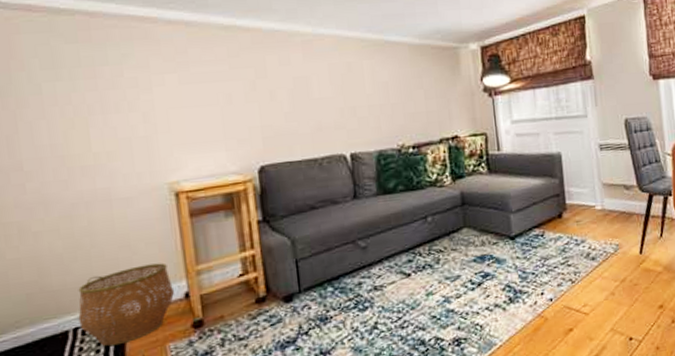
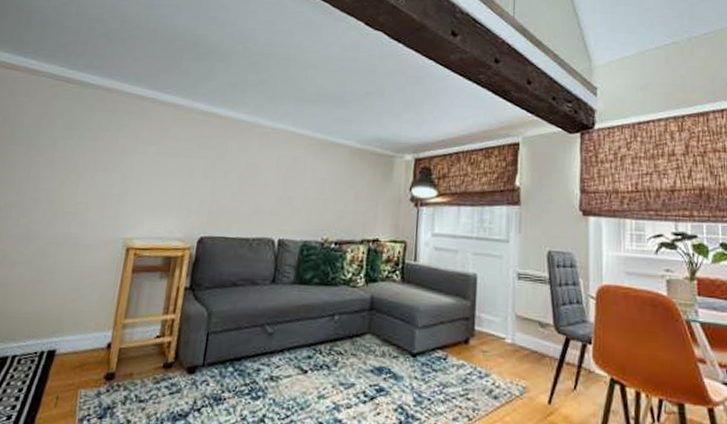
basket: present [78,263,175,347] -> none [18,308,102,381]

